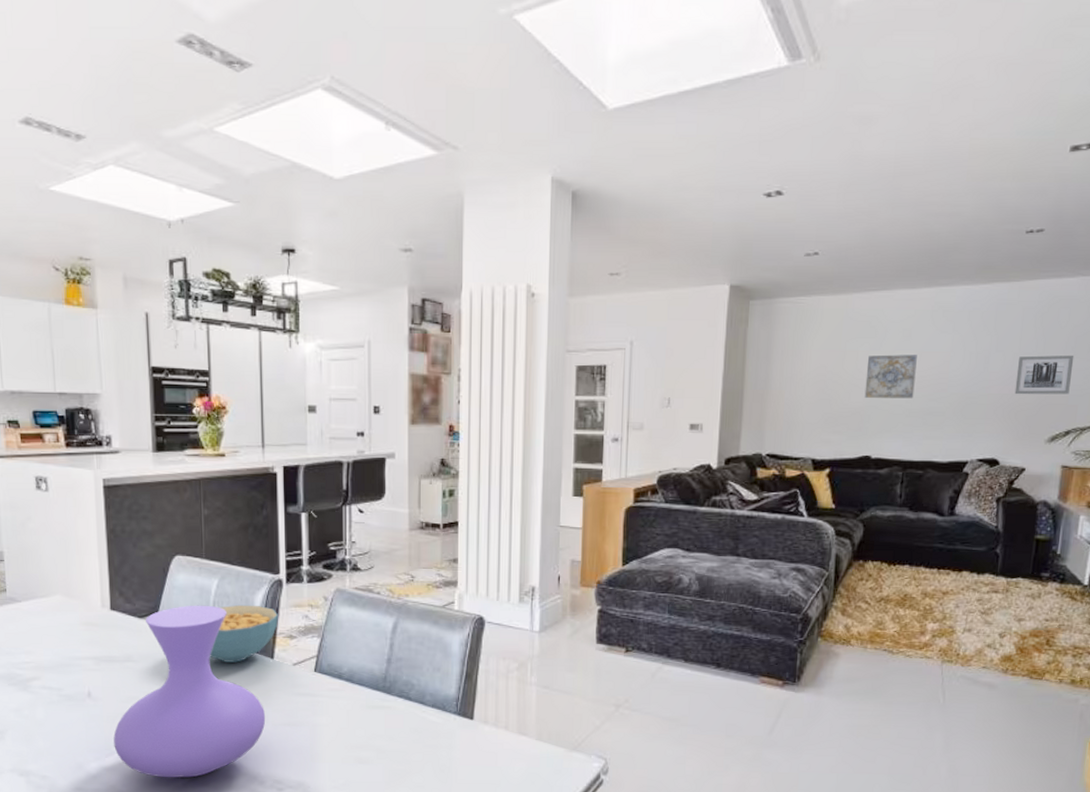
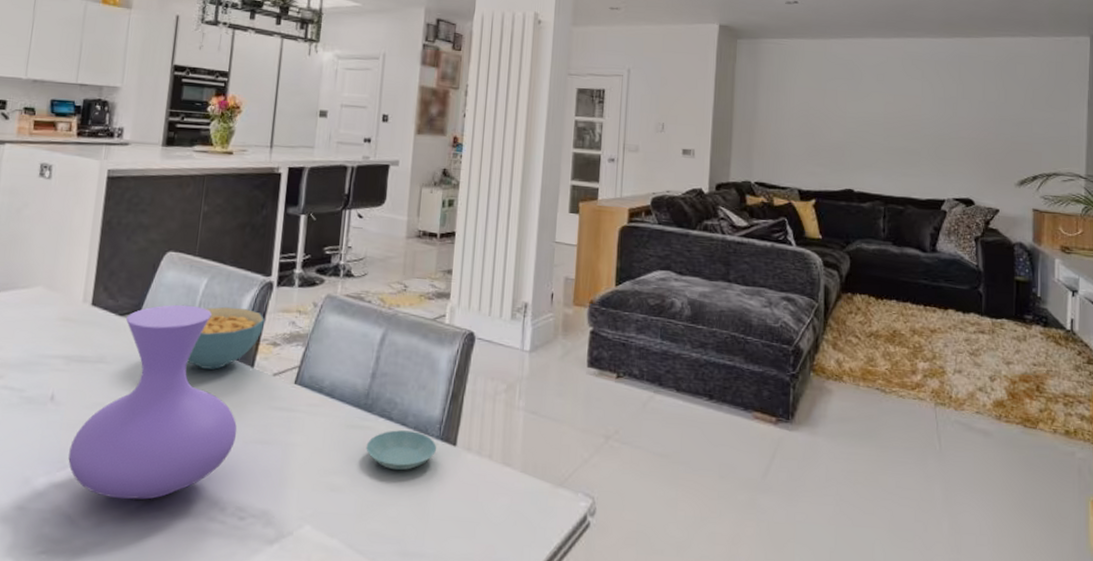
saucer: none [388,708,455,743] -> present [366,430,437,471]
wall art: present [864,354,917,398] -> none [845,95,891,137]
wall art: present [1014,355,1074,395] -> none [983,104,1034,142]

